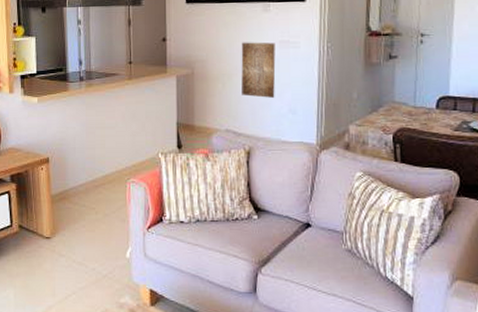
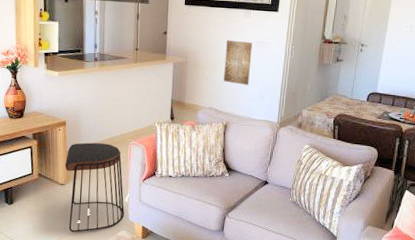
stool: none [50,183,126,299] -> present [65,142,124,232]

